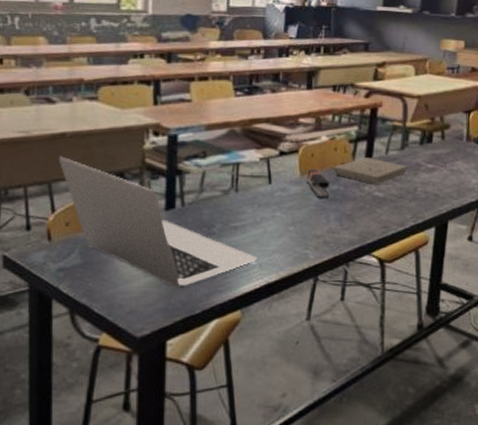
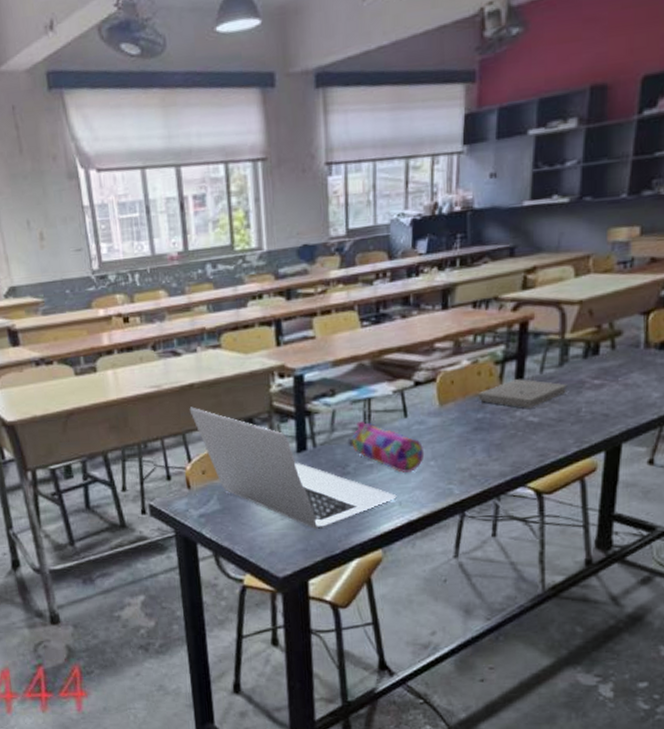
pencil case: none [215,184,285,236] -> present [348,421,425,473]
stapler: present [307,169,330,199] -> none [447,398,475,429]

